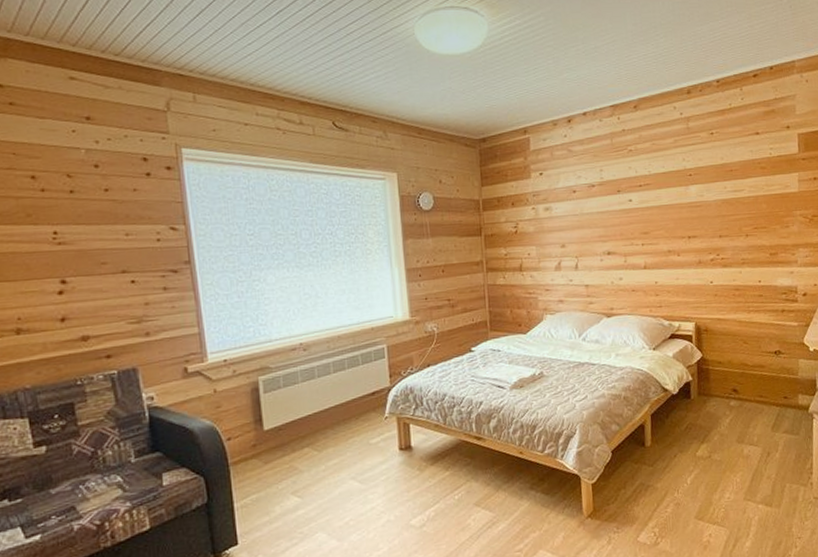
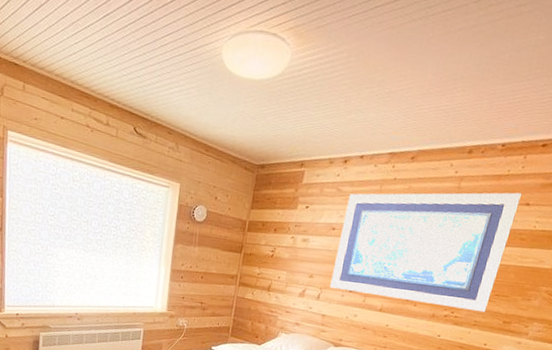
wall art: none [581,124,751,255] -> present [330,192,522,313]

